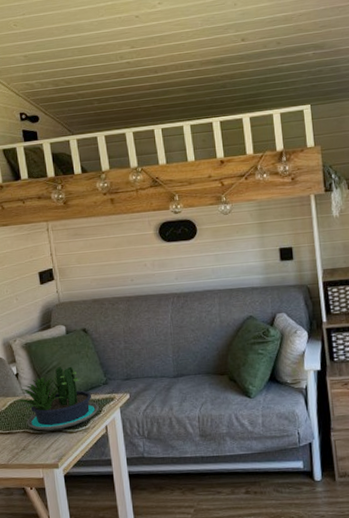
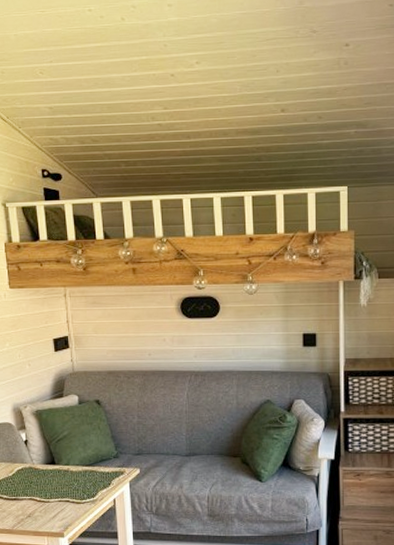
potted plant: present [10,366,99,431] -> none [18,437,108,499]

